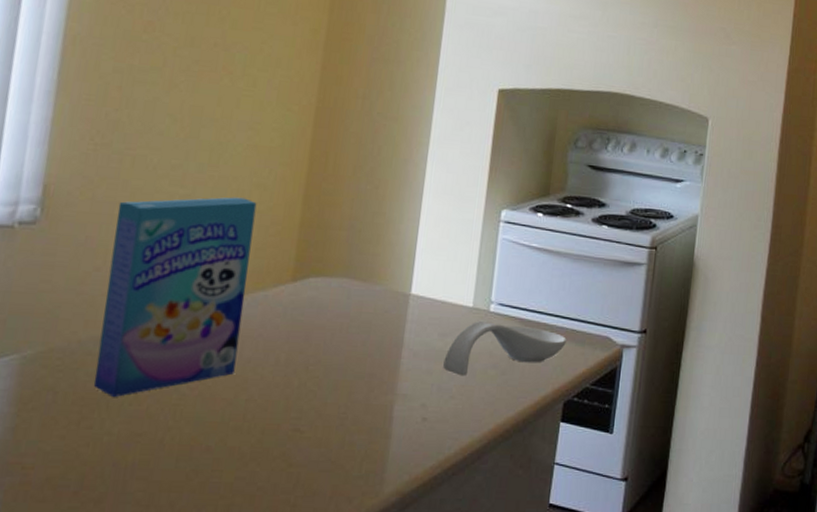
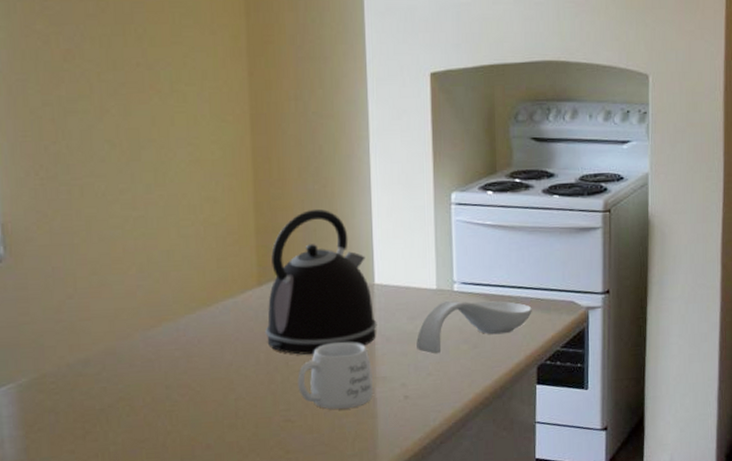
cereal box: present [93,197,257,397] -> none [77,212,219,411]
kettle: none [290,209,407,362] -> present [265,208,377,355]
mug: none [313,351,394,424] -> present [298,342,373,409]

